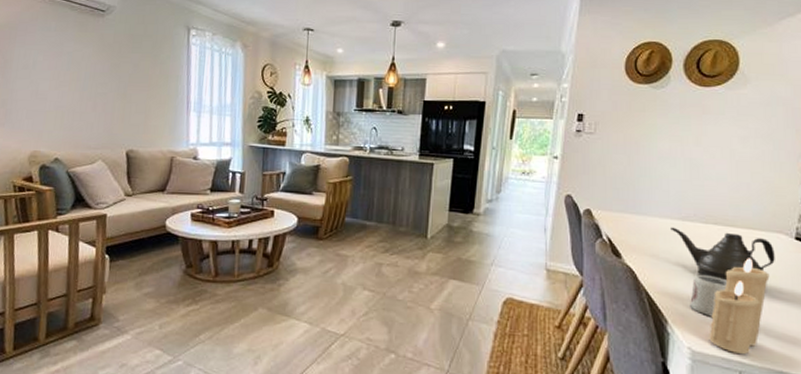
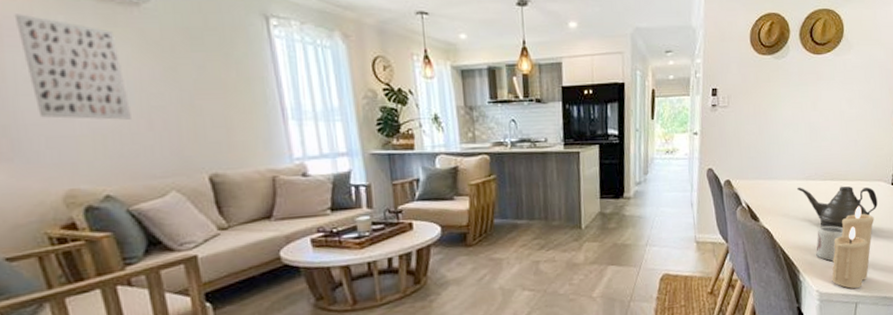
wall art: none [26,20,84,102] -> present [14,14,131,120]

